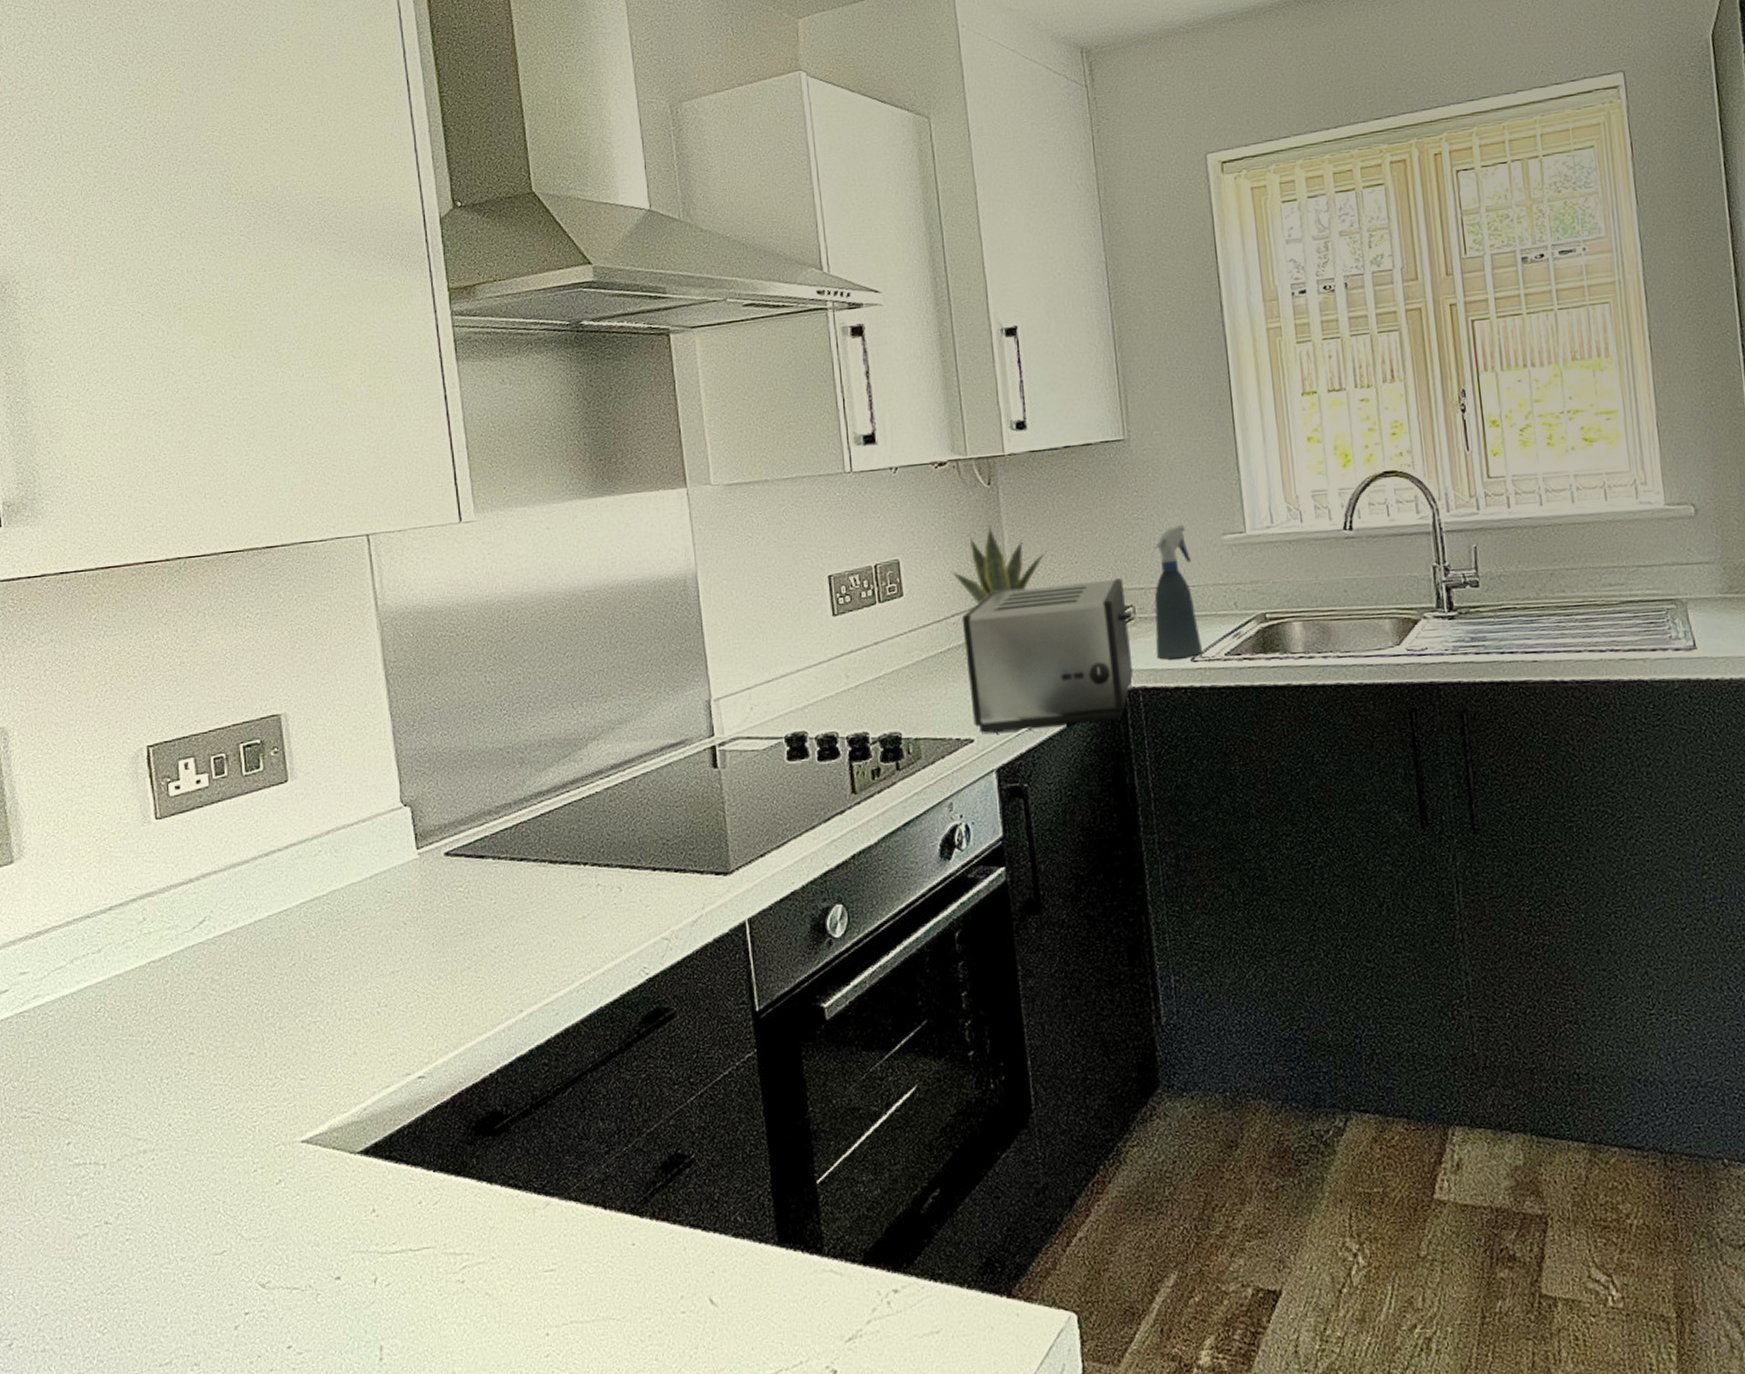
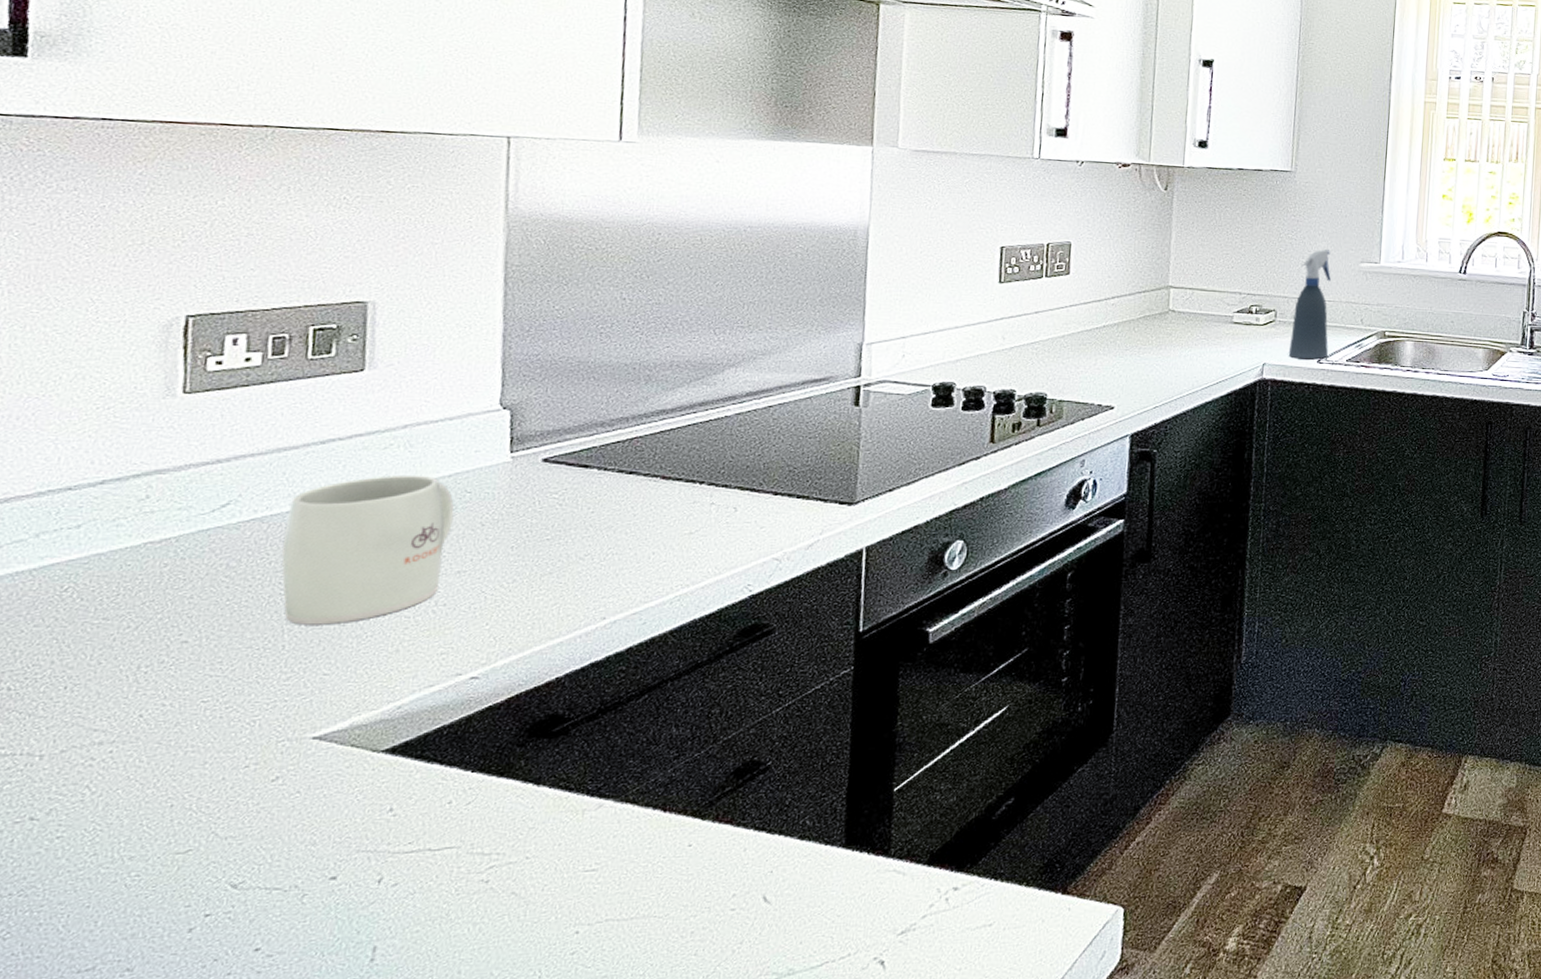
mug: none [250,878,380,1033] -> present [281,474,455,625]
potted plant: present [951,524,1048,604] -> none [1118,224,1209,290]
toaster: present [961,578,1134,734] -> none [1116,281,1274,405]

